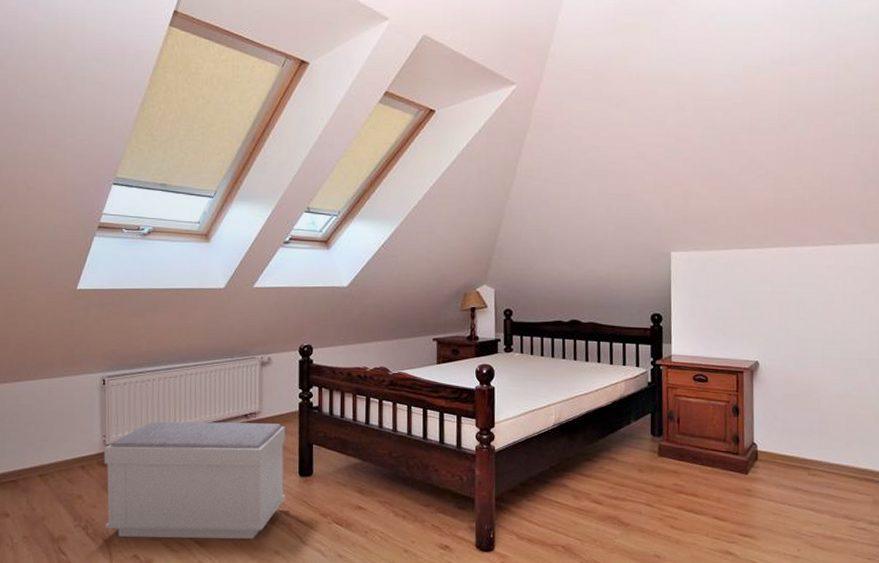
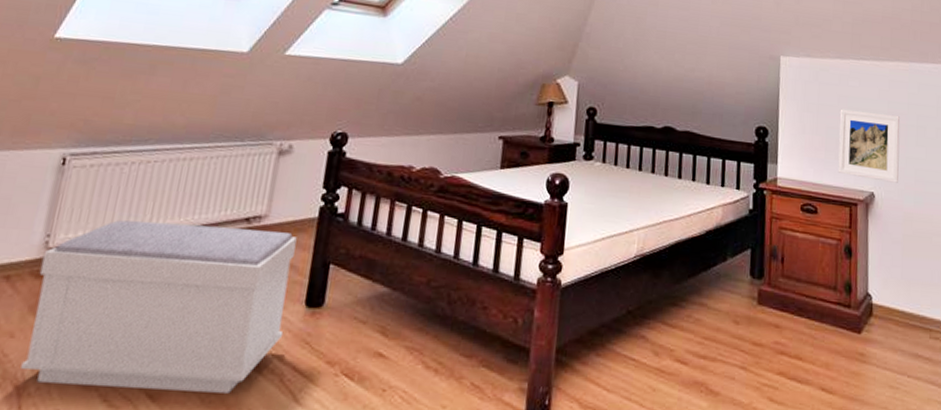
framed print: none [725,293,782,352] -> present [838,109,900,183]

